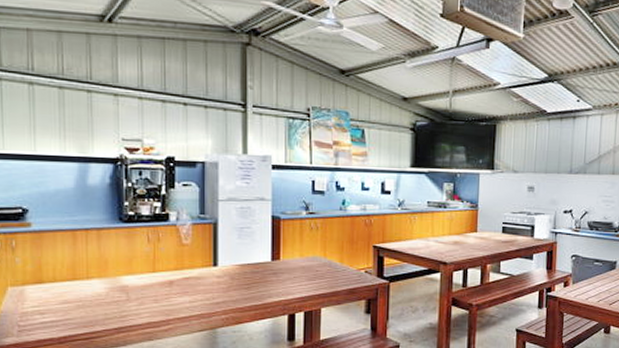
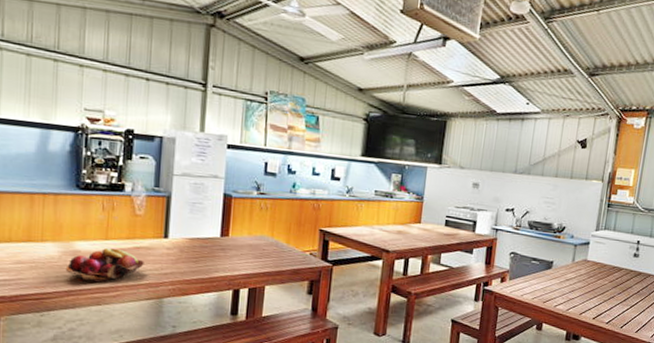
fruit basket: none [114,280,195,317] -> present [65,247,144,283]

